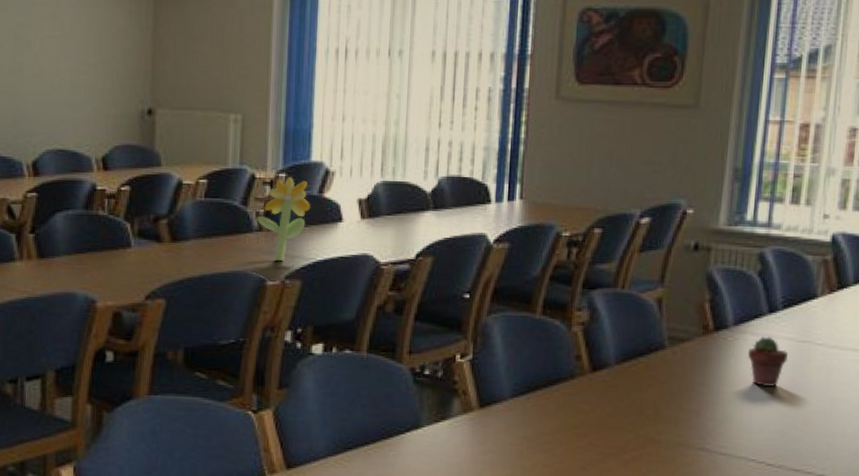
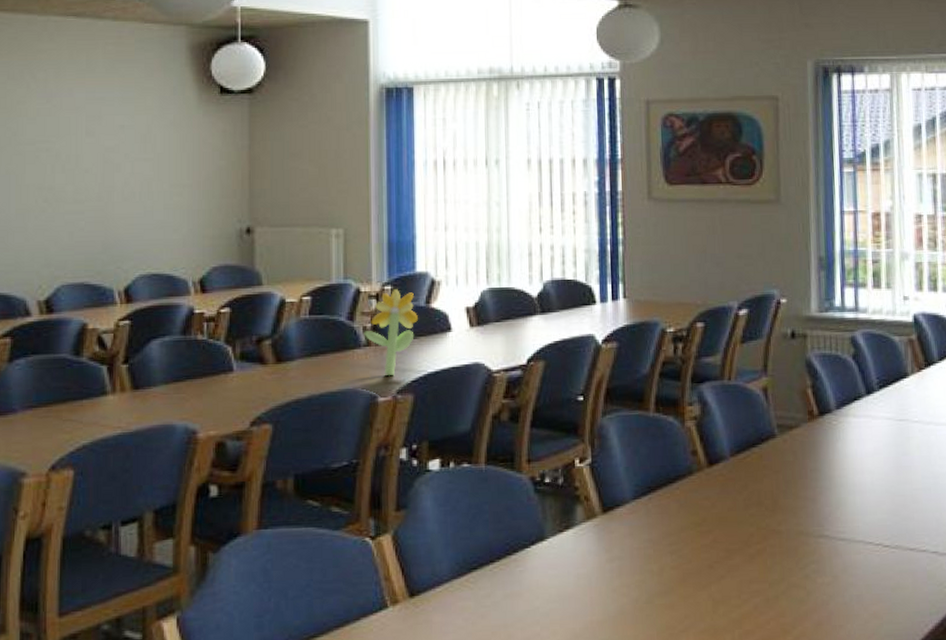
potted succulent: present [747,337,788,388] -> none [852,418,890,468]

